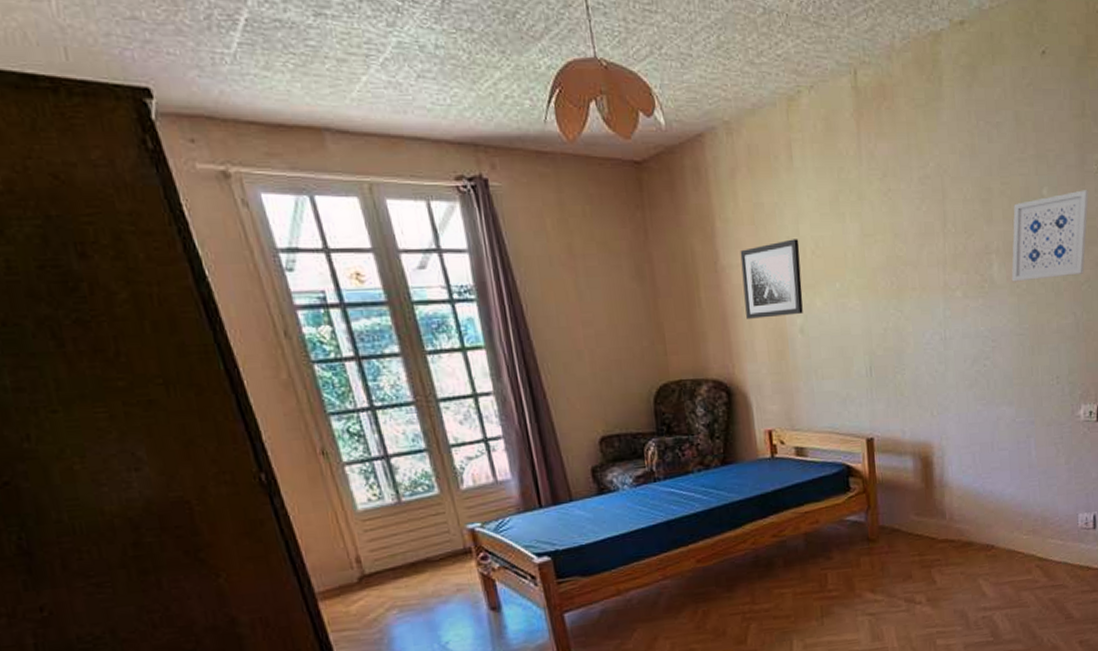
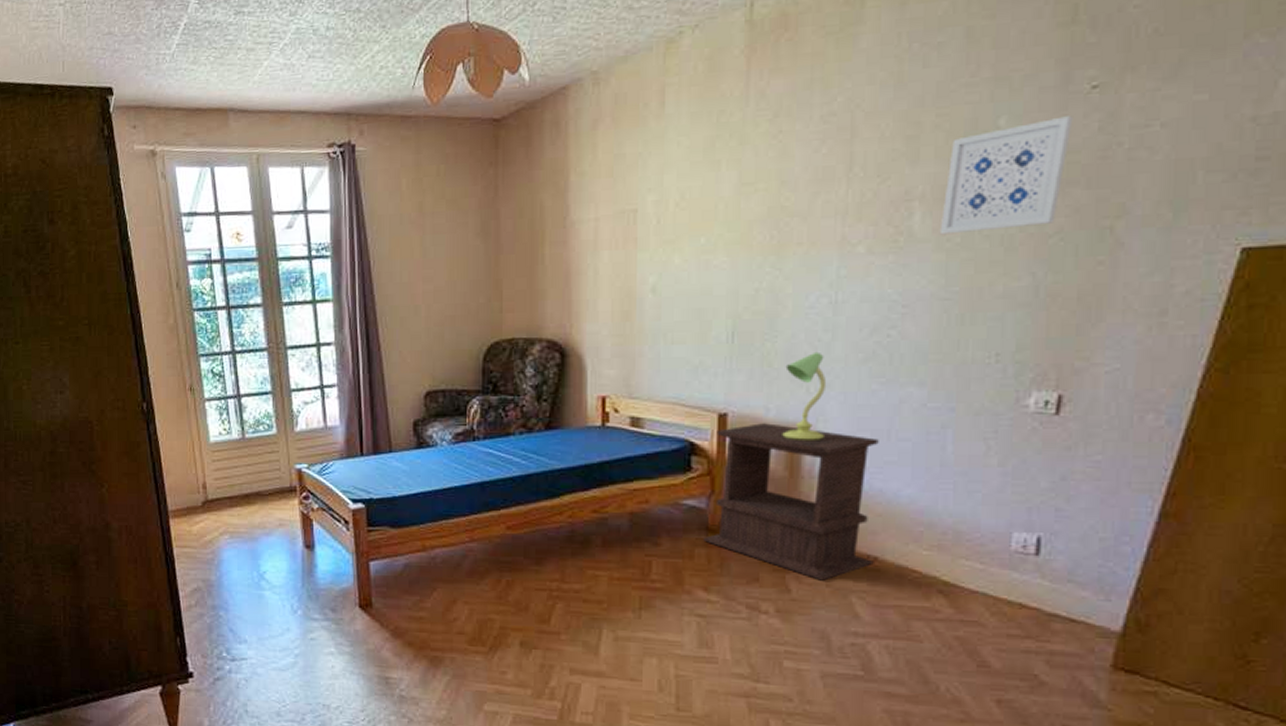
wall art: present [740,239,803,319] -> none [592,190,662,277]
side table: none [866,443,992,570] -> present [703,423,879,581]
table lamp: none [913,381,948,457] -> present [782,351,827,442]

